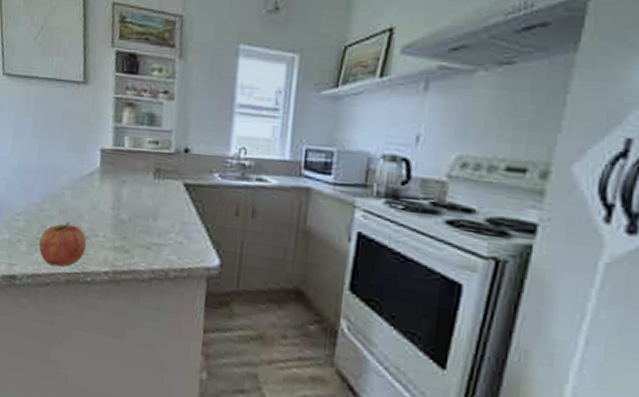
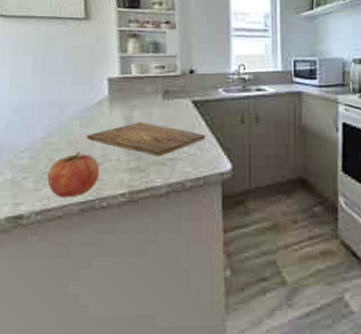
cutting board: none [76,199,194,239] -> present [86,121,205,157]

